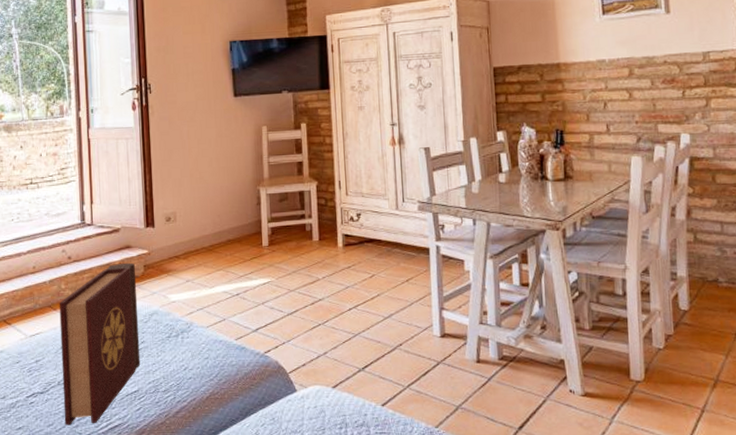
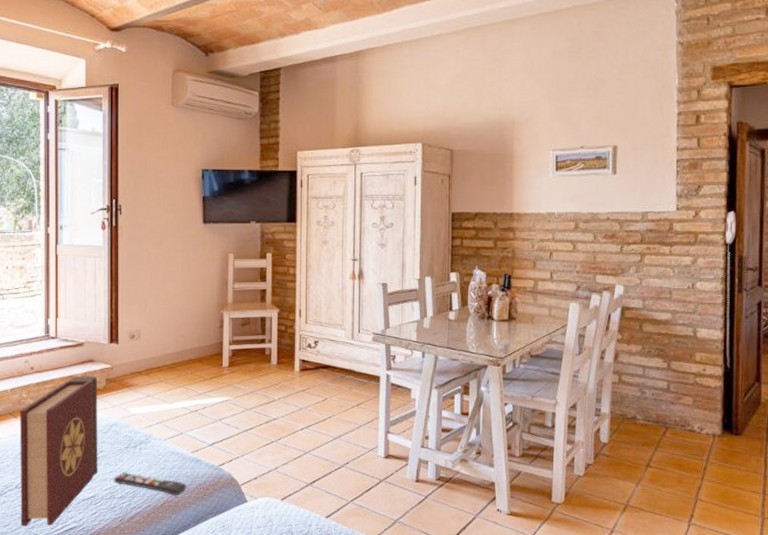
remote control: none [156,363,232,387] -> present [113,472,186,495]

